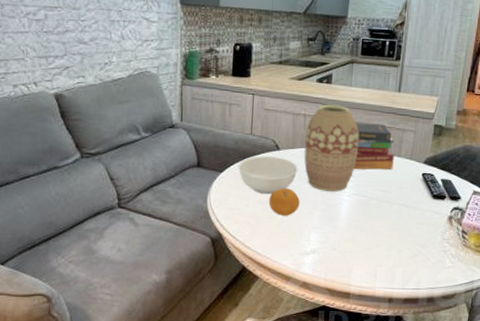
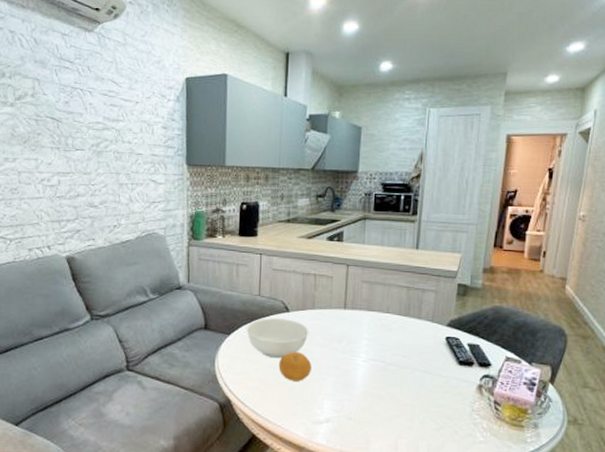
vase: present [304,104,359,193] -> none [315,263,374,357]
books: present [354,122,395,170] -> none [369,282,415,333]

